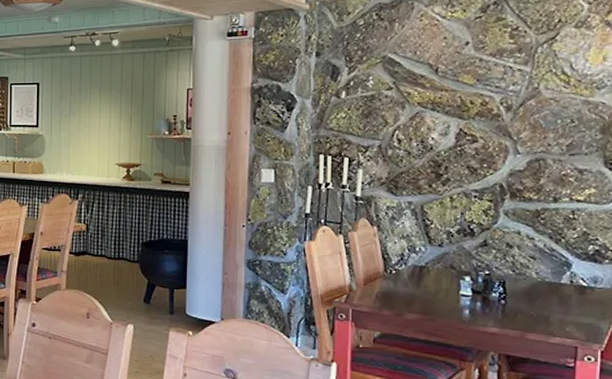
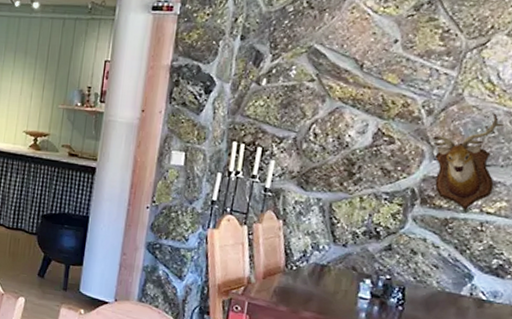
mounted trophy: none [514,103,584,200] -> present [433,113,505,210]

